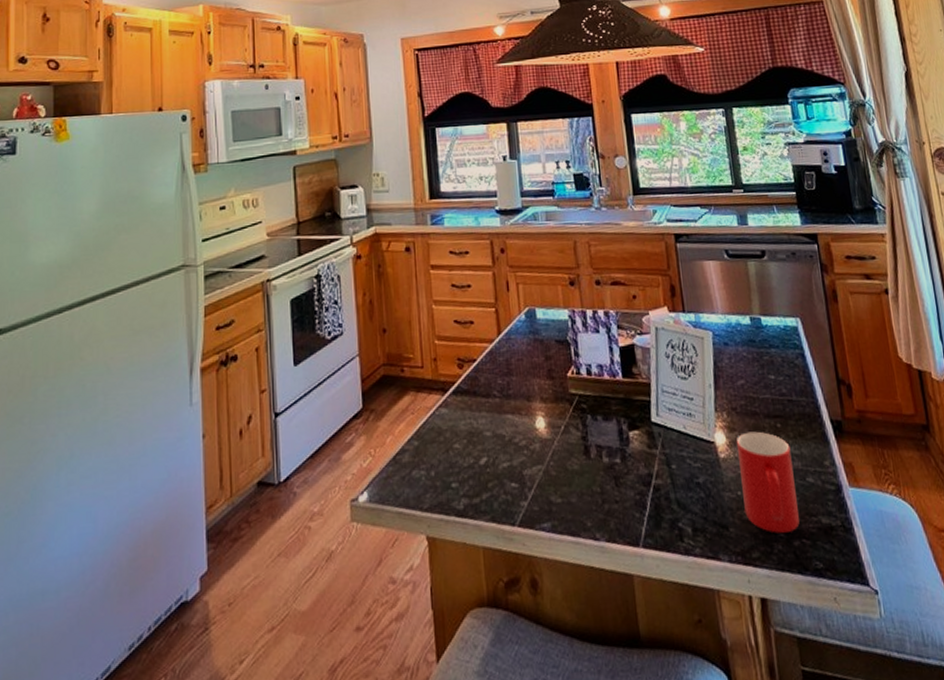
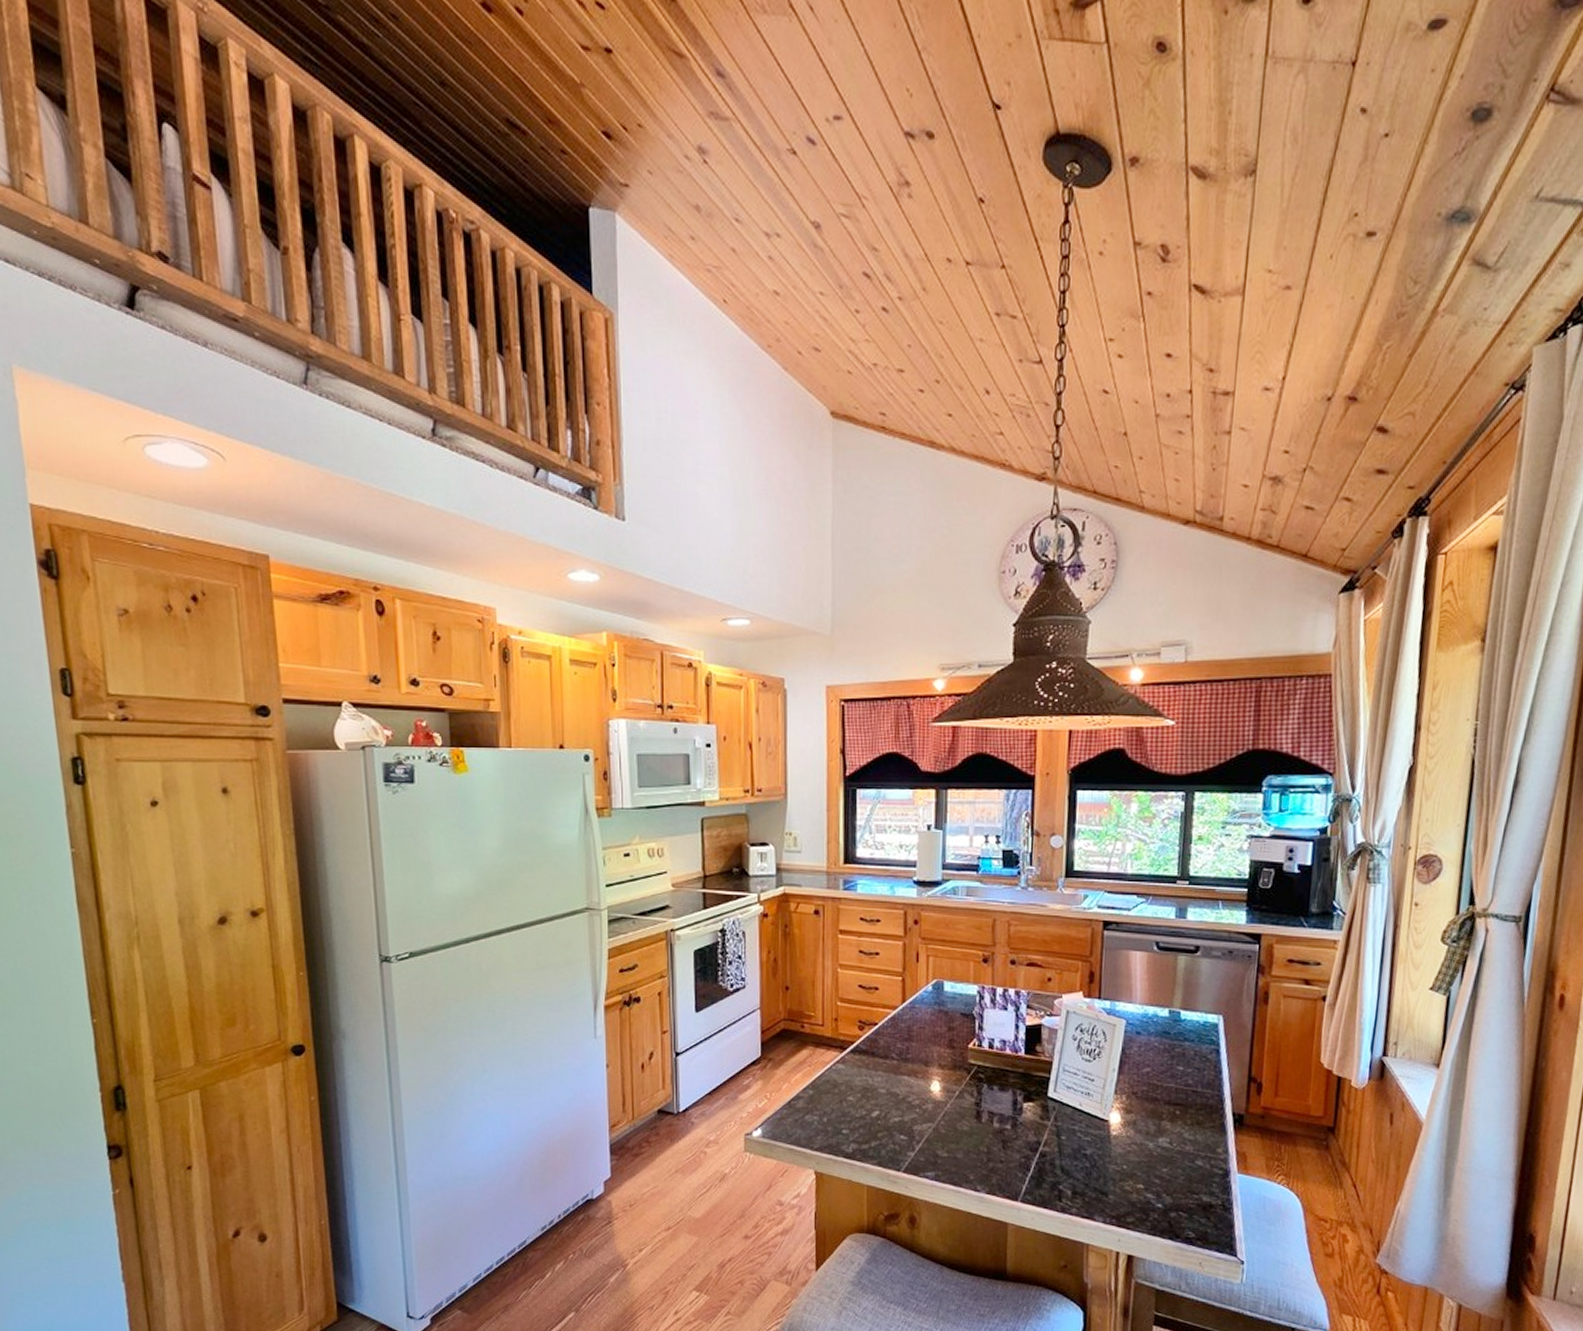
cup: present [736,431,800,534] -> none [1127,1115,1185,1205]

